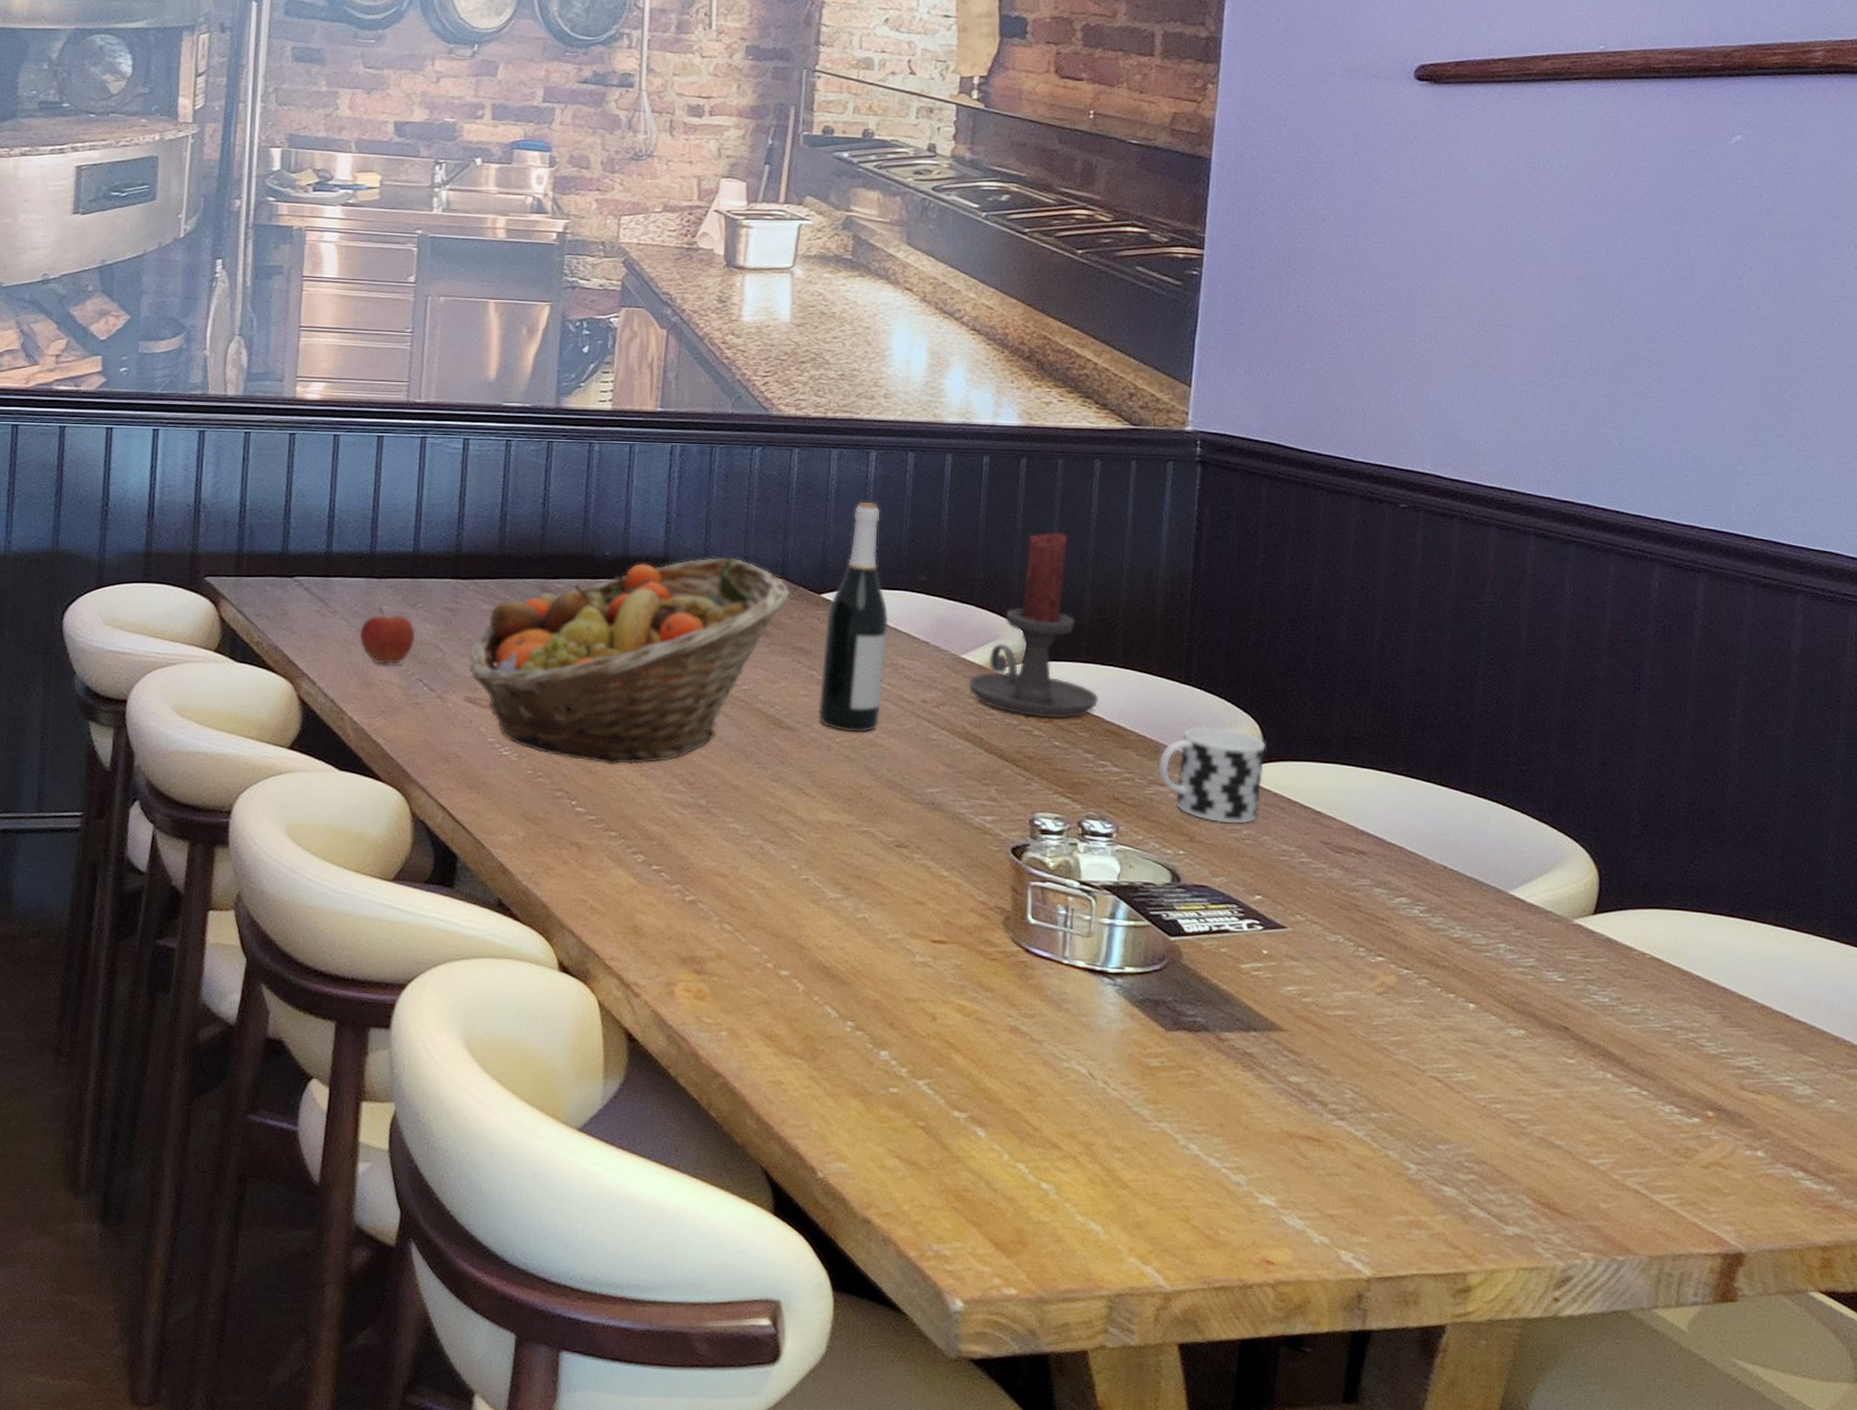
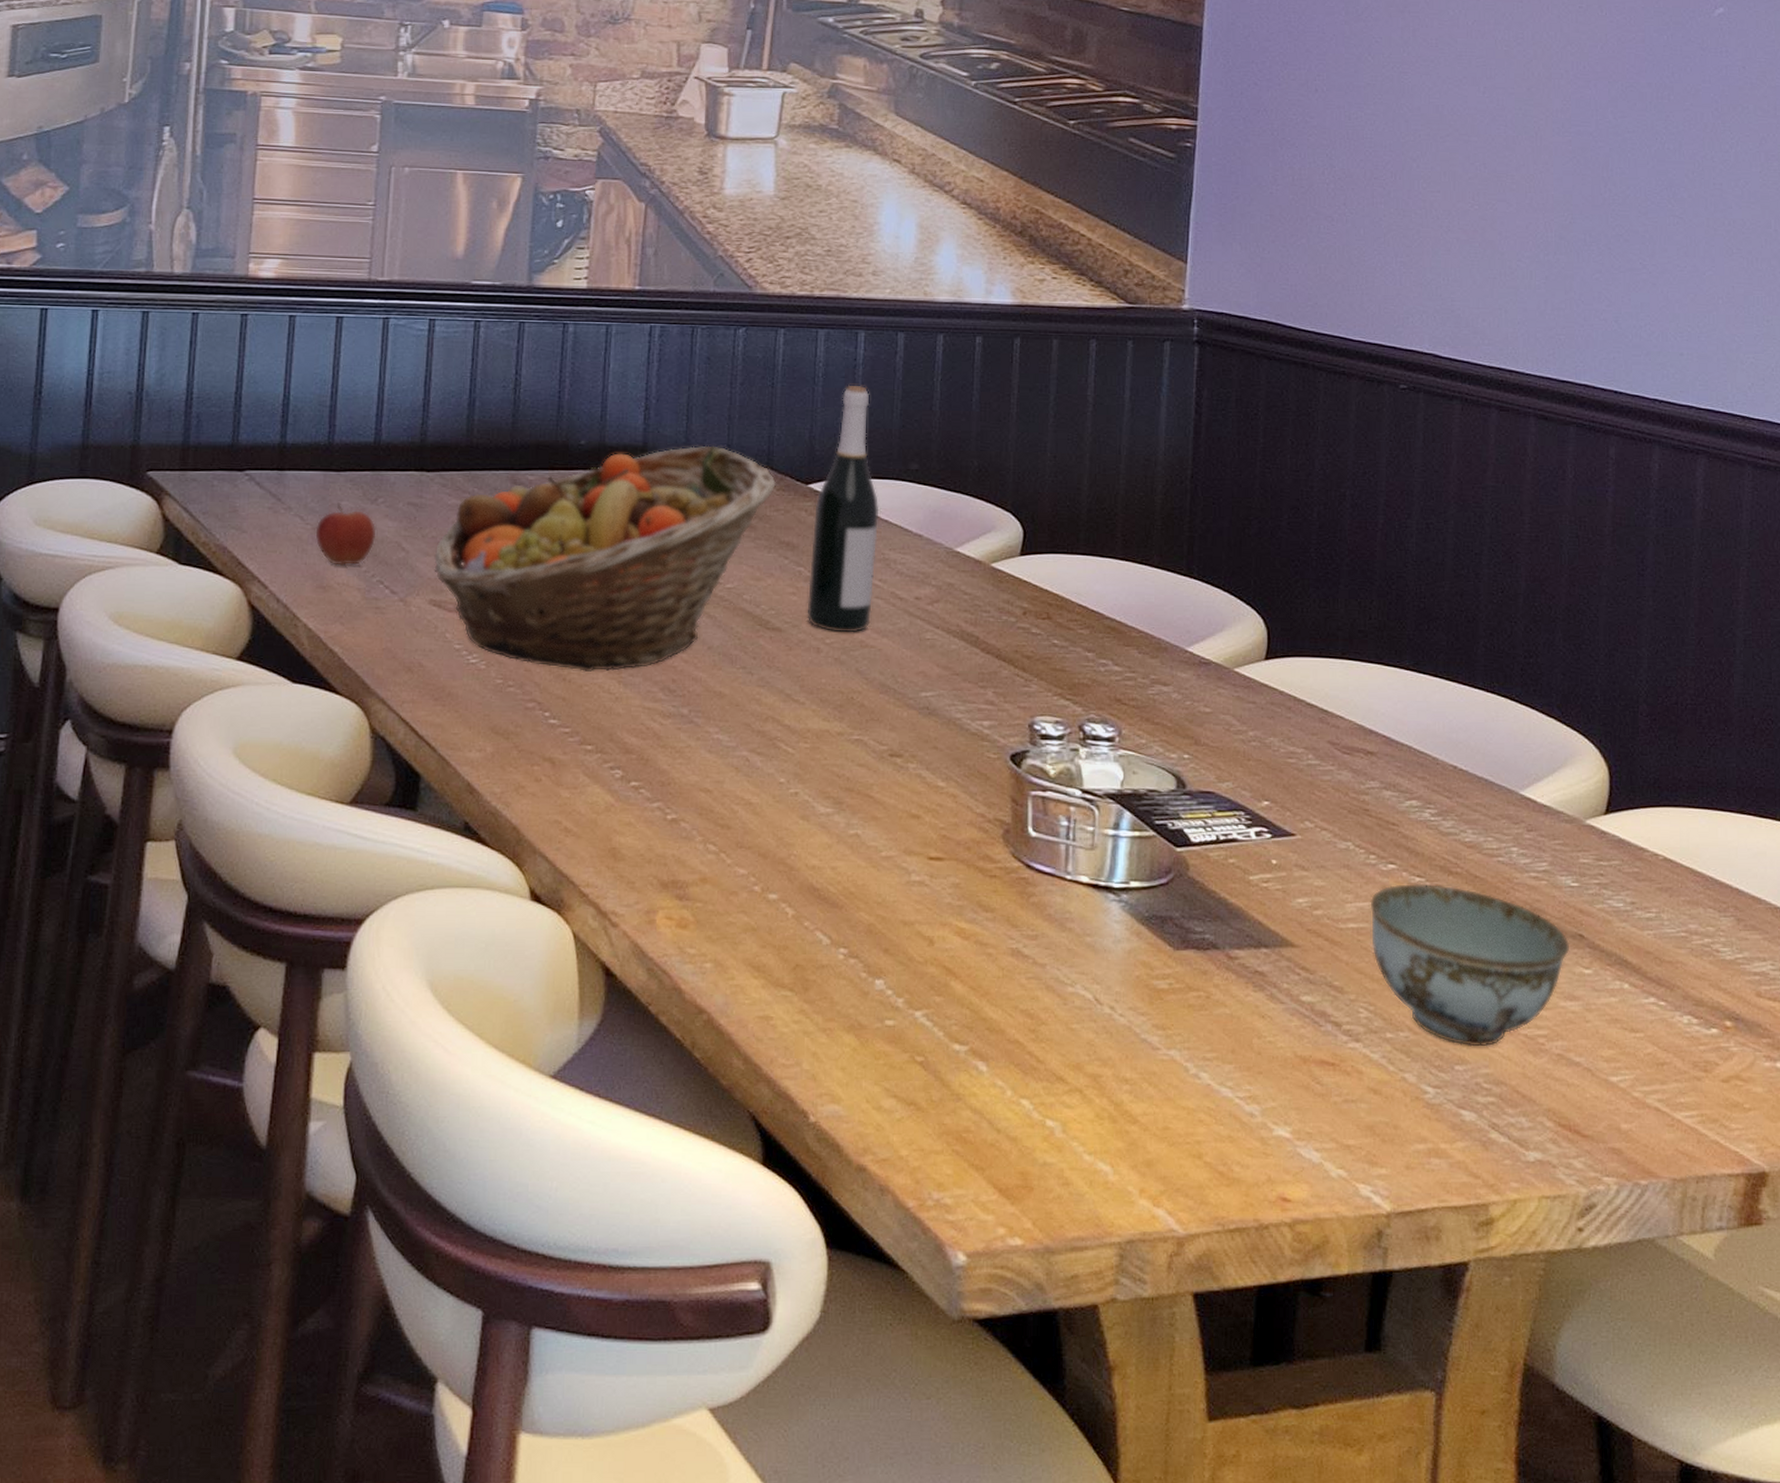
candle holder: present [968,532,1099,719] -> none [963,417,1098,615]
cup: present [1158,726,1265,824] -> none [1160,621,1270,725]
bowl: none [1358,975,1555,1129] -> present [1370,884,1570,1047]

